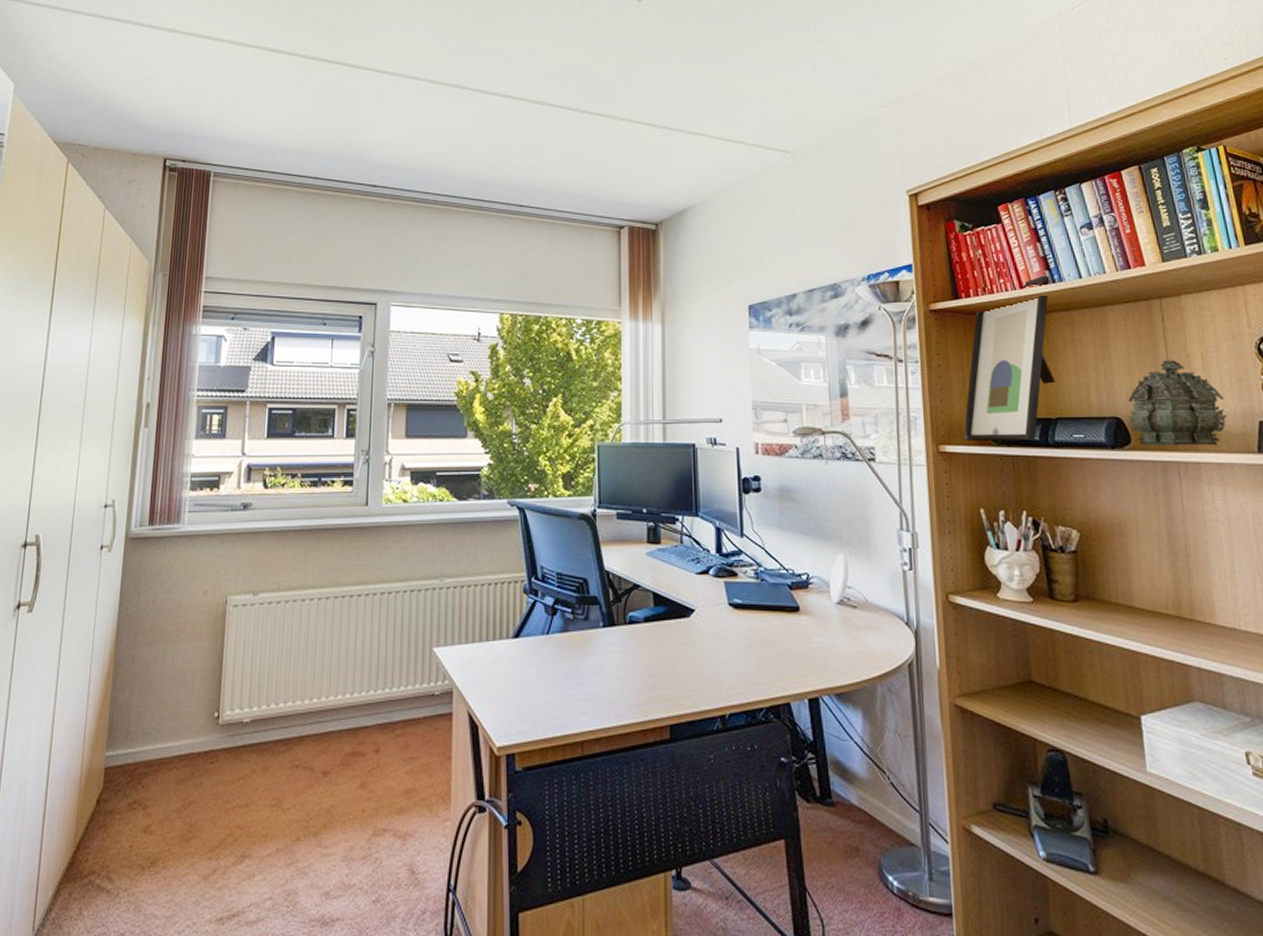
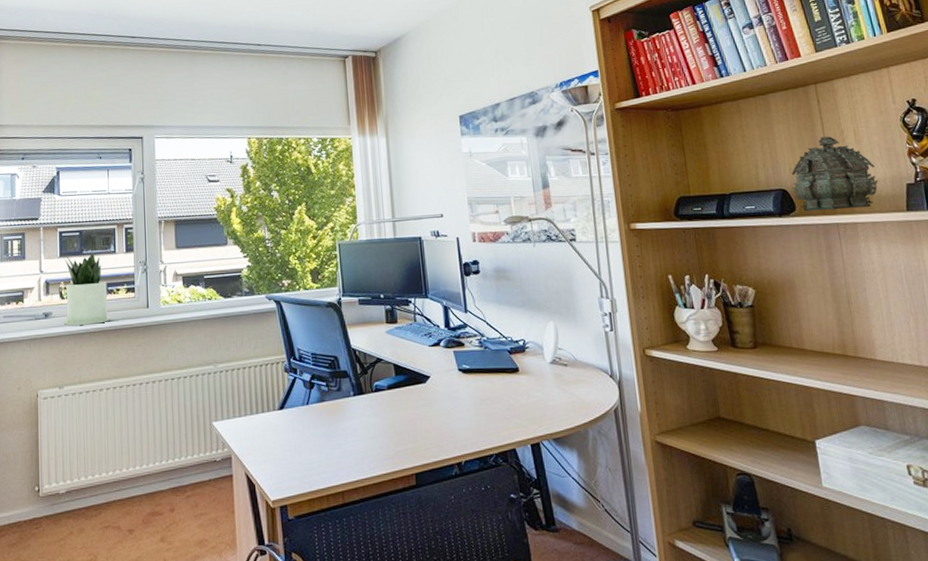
planter: none [264,436,323,522] -> present [63,253,112,327]
picture frame: present [963,275,1056,443] -> none [650,71,728,219]

